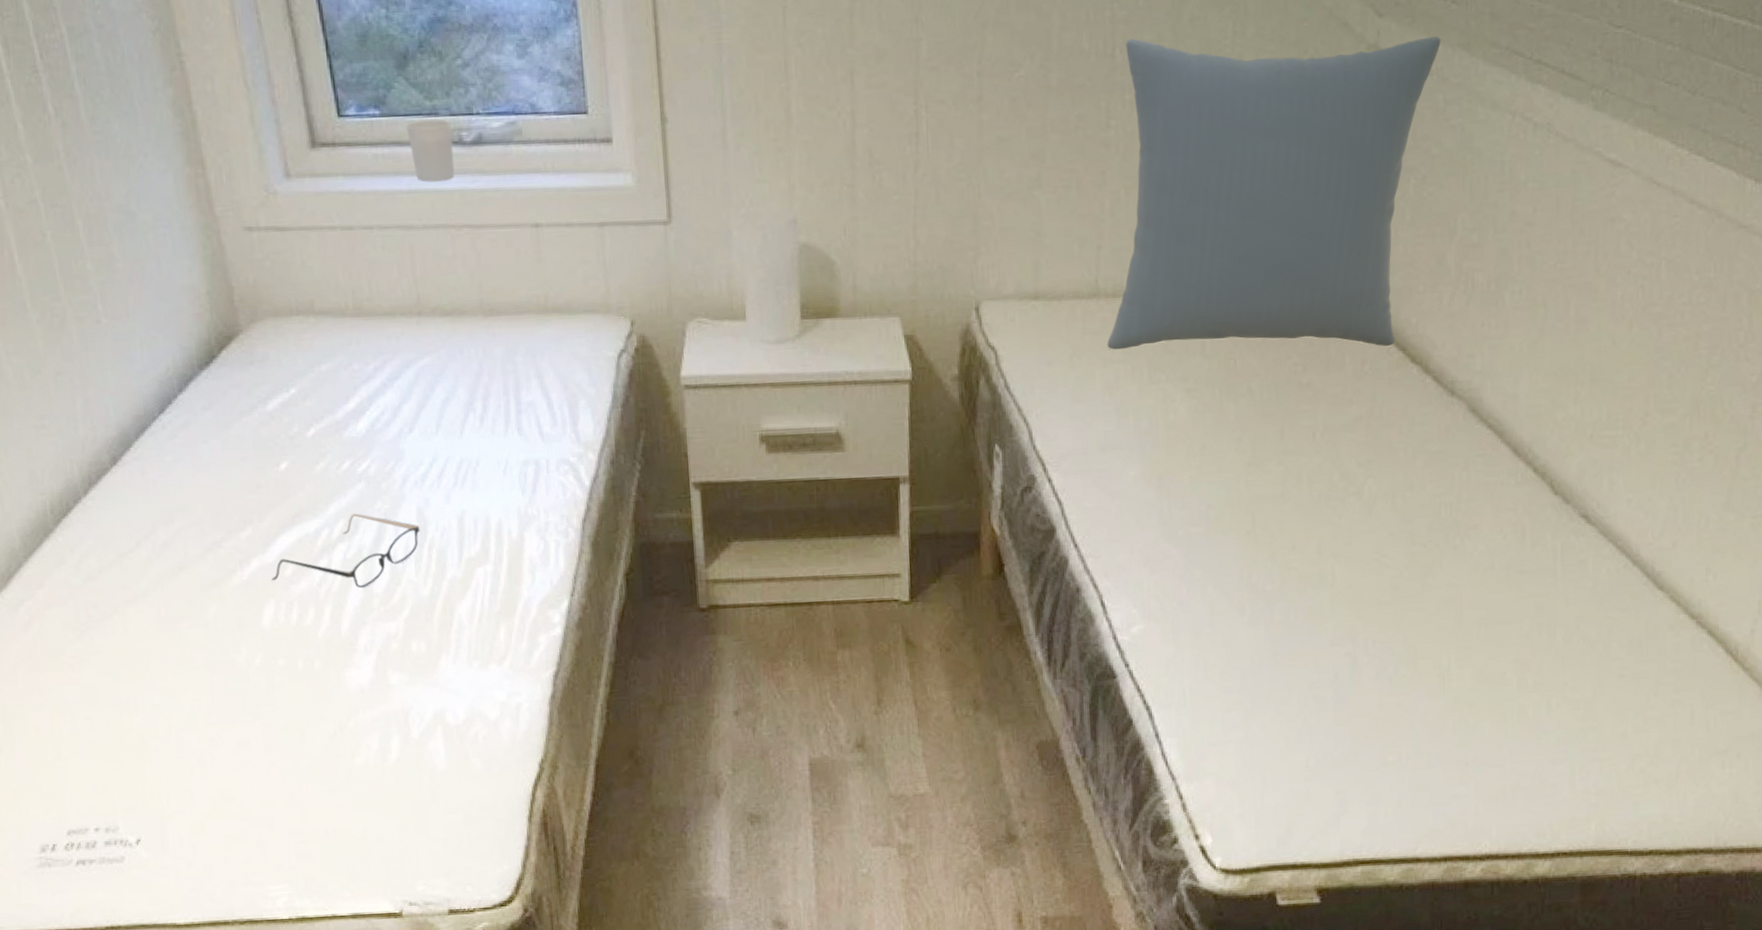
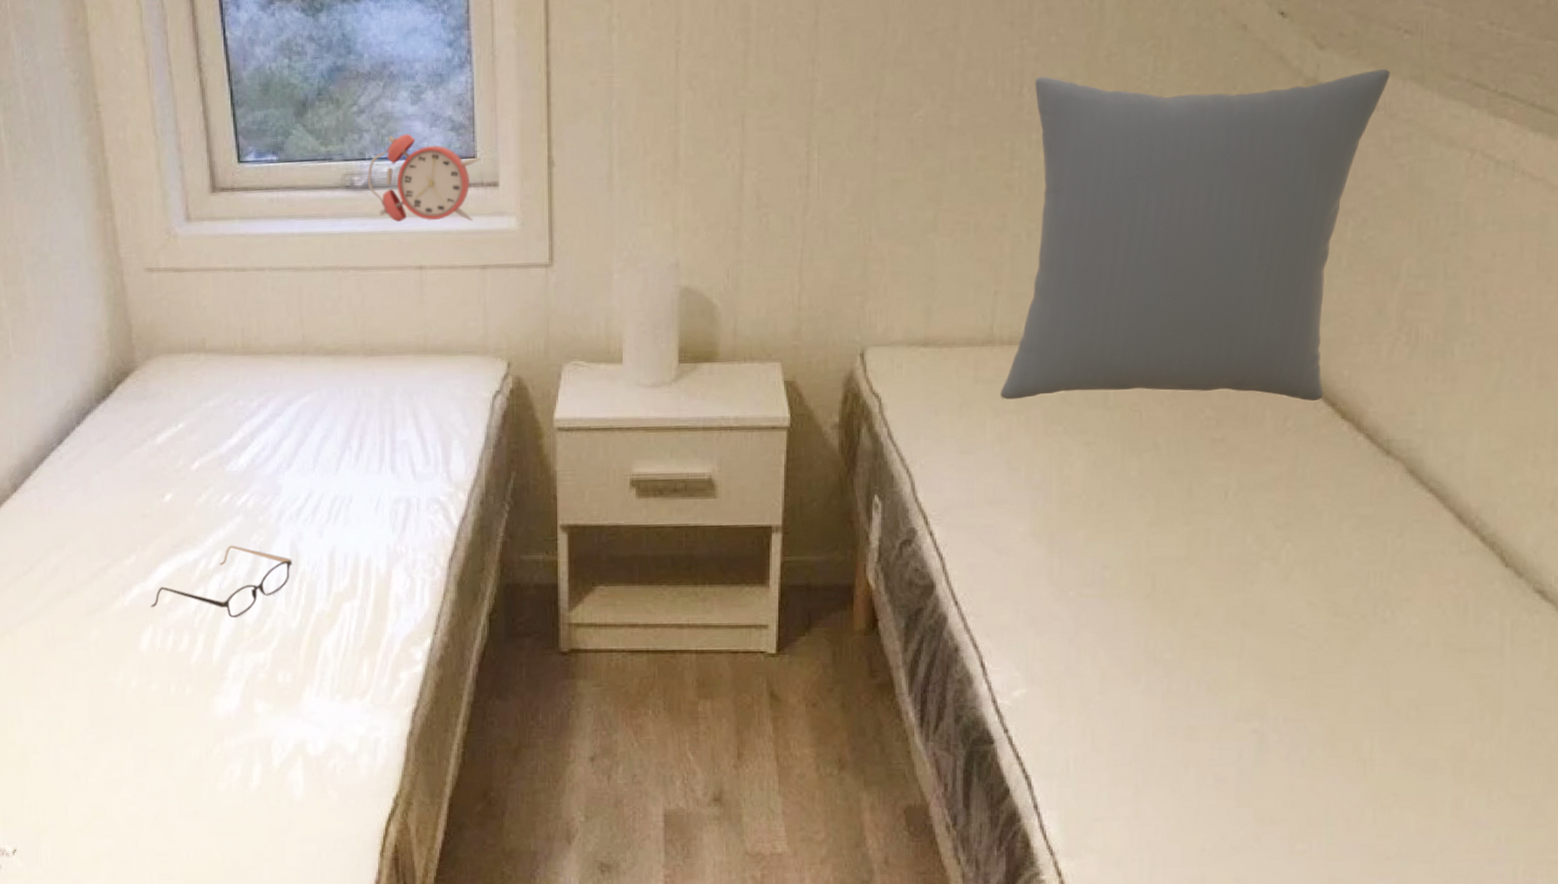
candle holder: present [406,119,455,183] -> none [301,165,345,226]
alarm clock: none [476,89,593,180] -> present [367,134,481,223]

